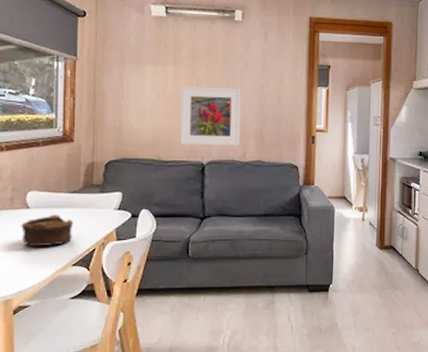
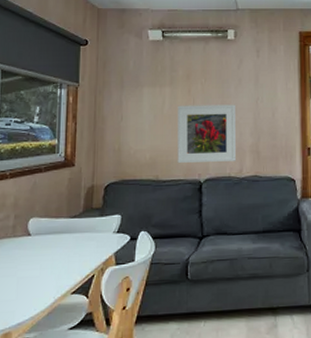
bowl: present [21,215,74,247] -> none [22,241,73,276]

